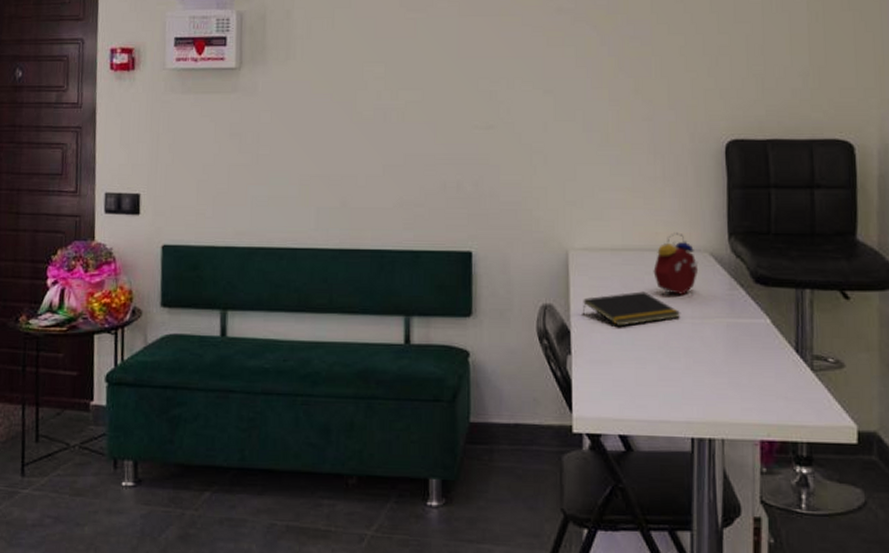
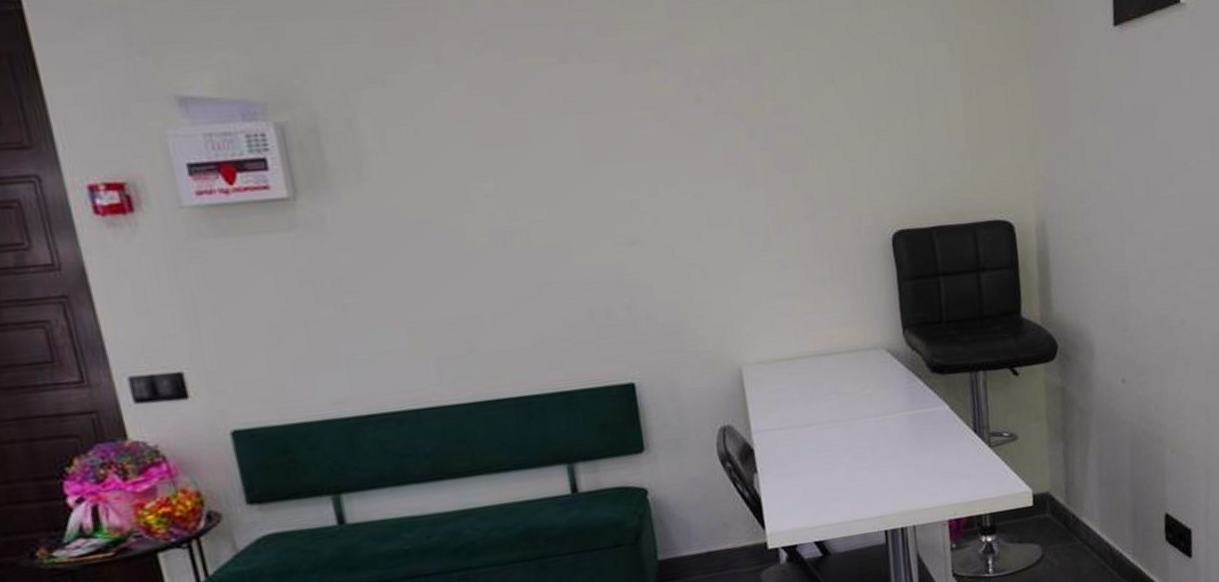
notepad: present [582,291,681,327] -> none [763,397,864,437]
alarm clock: present [653,232,699,296] -> none [832,332,877,399]

